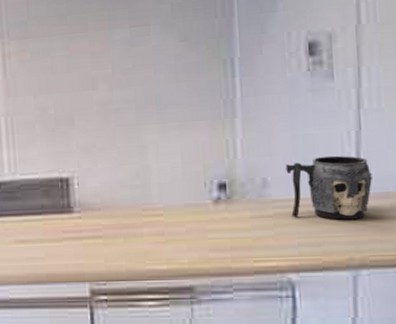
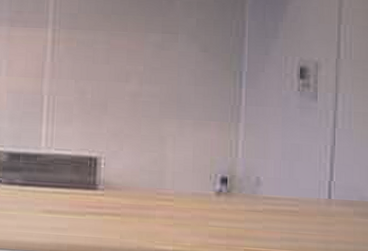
mug: present [285,155,372,220] -> none [275,164,341,221]

